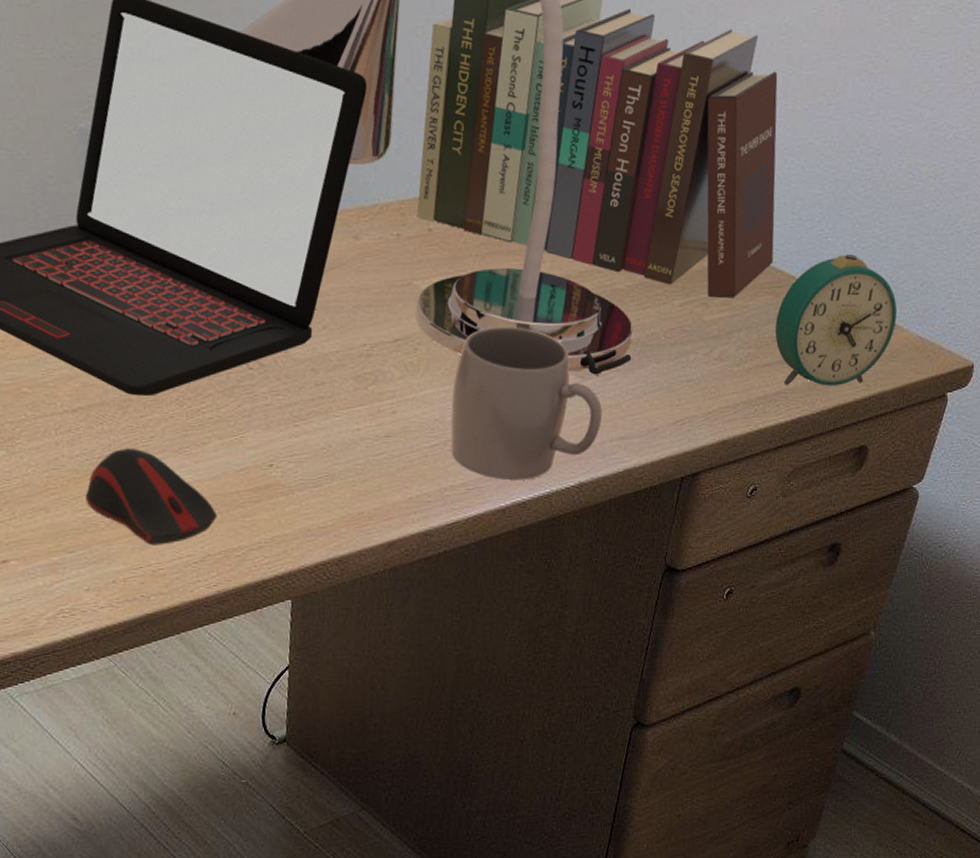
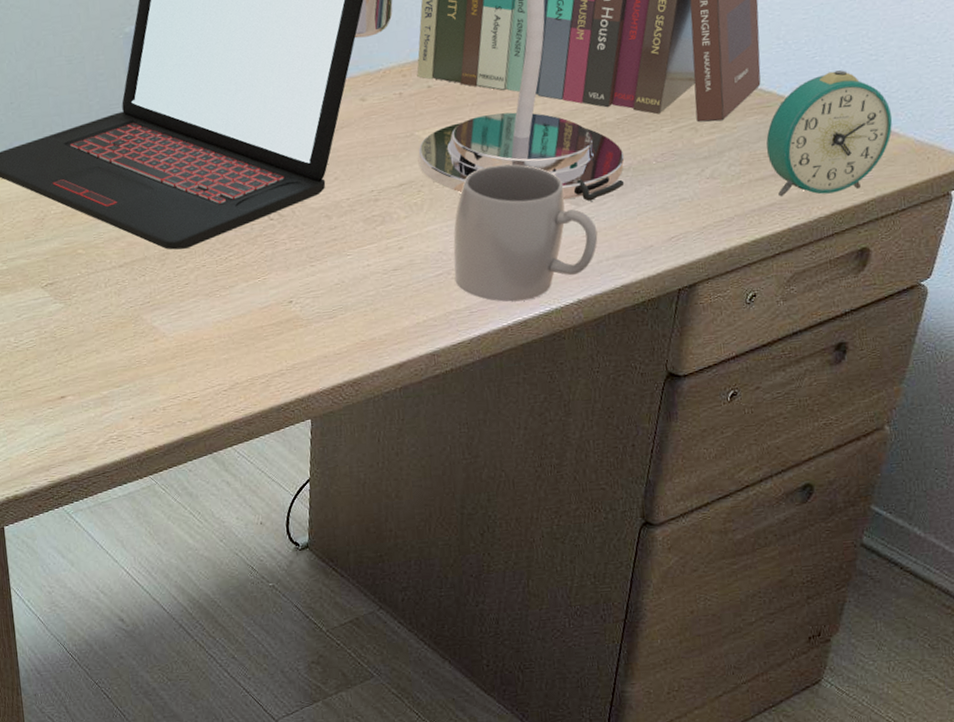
computer mouse: present [85,448,217,546] -> none [130,294,244,378]

